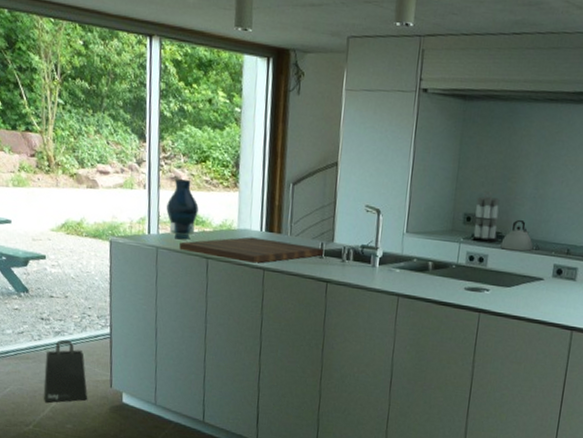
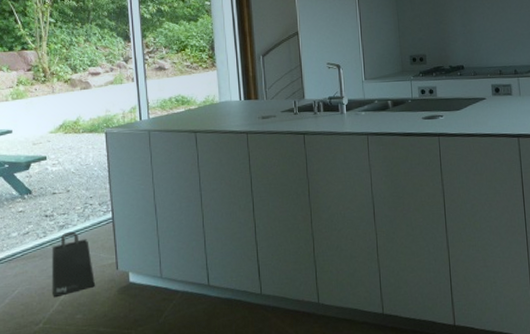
vase: present [166,179,199,240] -> none [154,67,183,120]
cutting board: present [179,237,323,264] -> none [169,105,297,130]
spice rack: present [471,191,500,244] -> none [417,35,441,78]
kettle: present [500,219,534,252] -> none [445,53,472,80]

